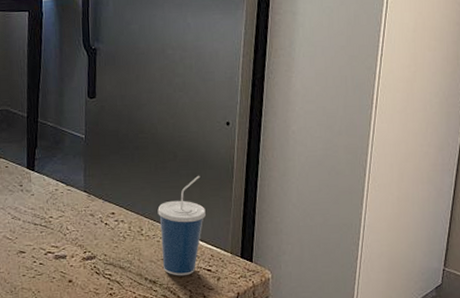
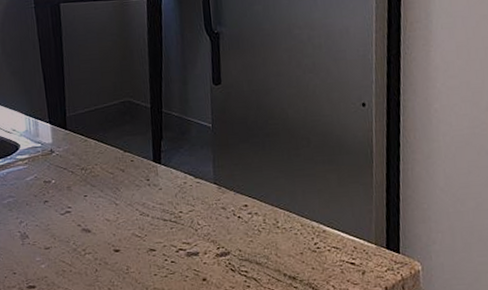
cup: present [157,175,206,276] -> none [293,161,346,271]

